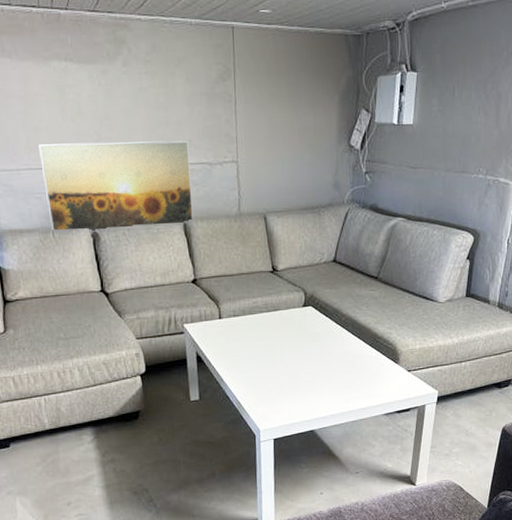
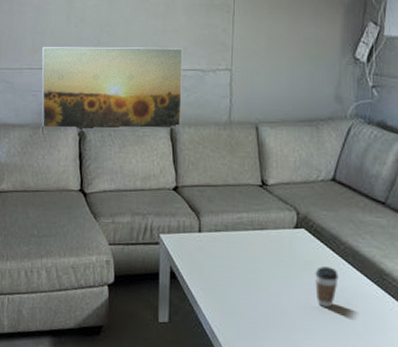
coffee cup: none [322,336,341,370] -> present [315,266,339,307]

